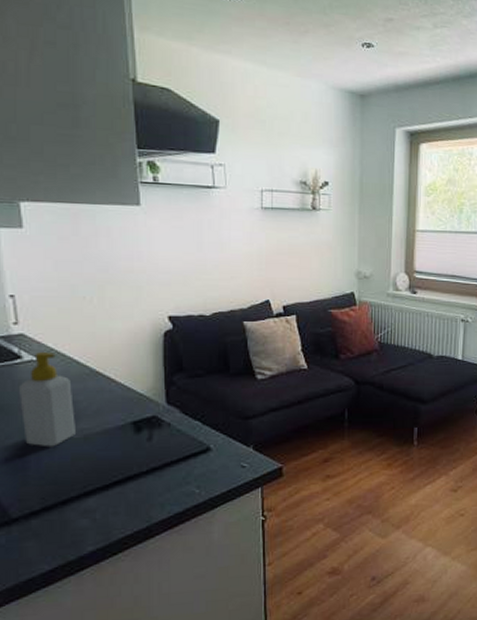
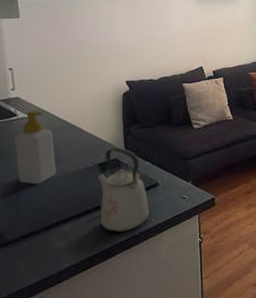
kettle: none [129,401,199,509] -> present [96,147,150,233]

